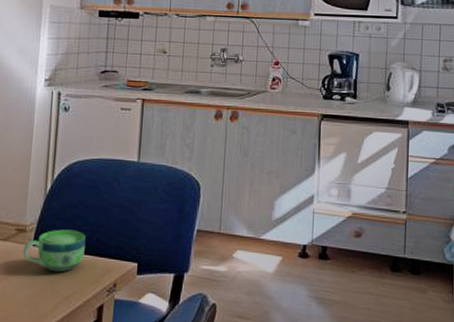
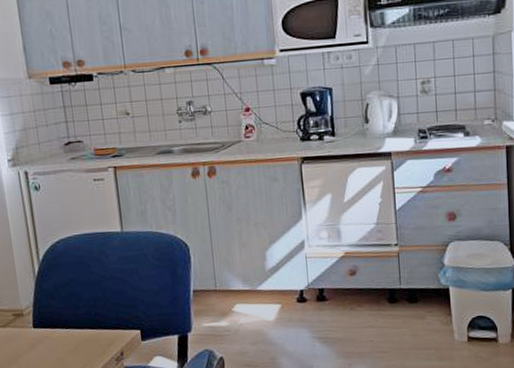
cup: present [23,229,86,273] -> none [24,307,86,350]

